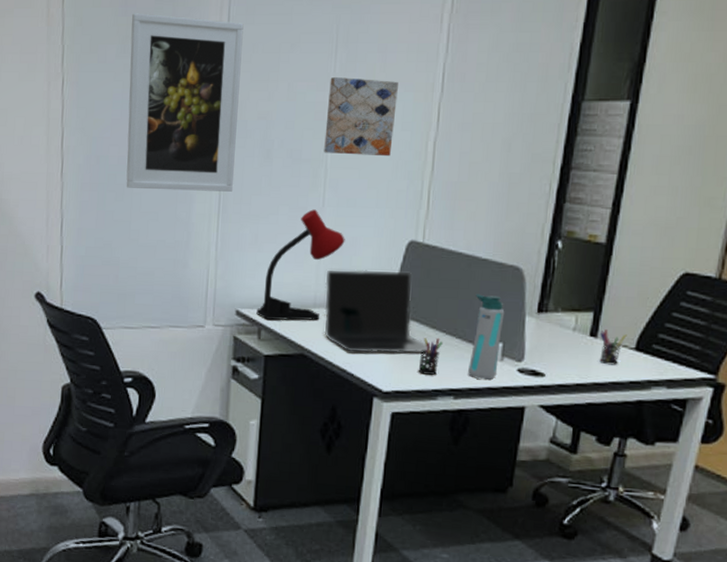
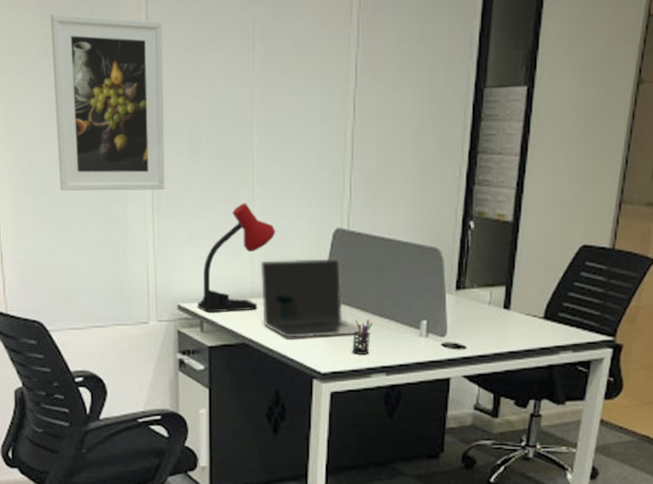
wall art: present [324,77,398,157] -> none [249,72,315,149]
water bottle: present [468,294,505,379] -> none [397,276,427,355]
pen holder: present [599,330,627,365] -> none [512,302,536,334]

